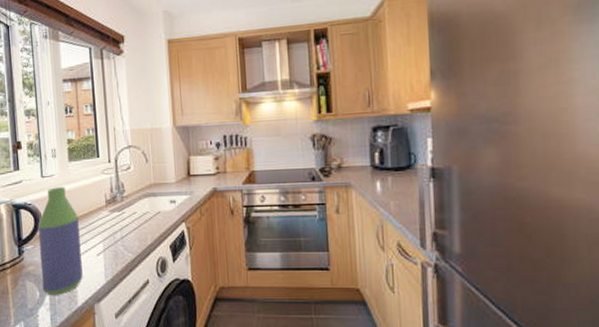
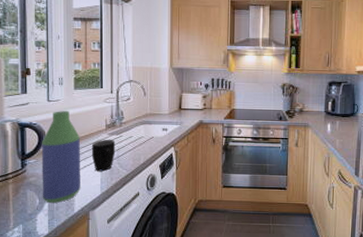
mug: none [91,217,119,256] -> present [91,139,116,172]

